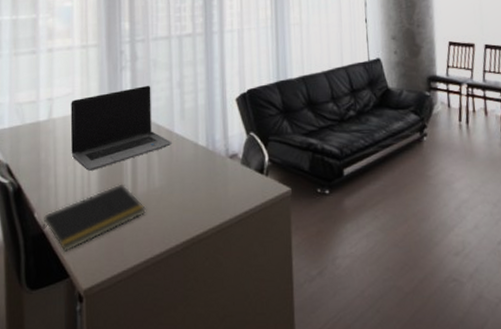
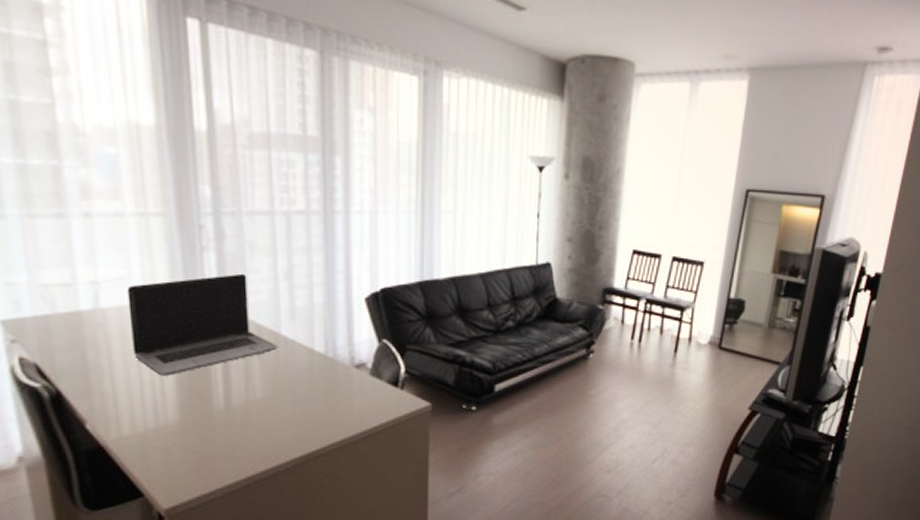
notepad: present [42,184,146,253] -> none [99,392,245,470]

